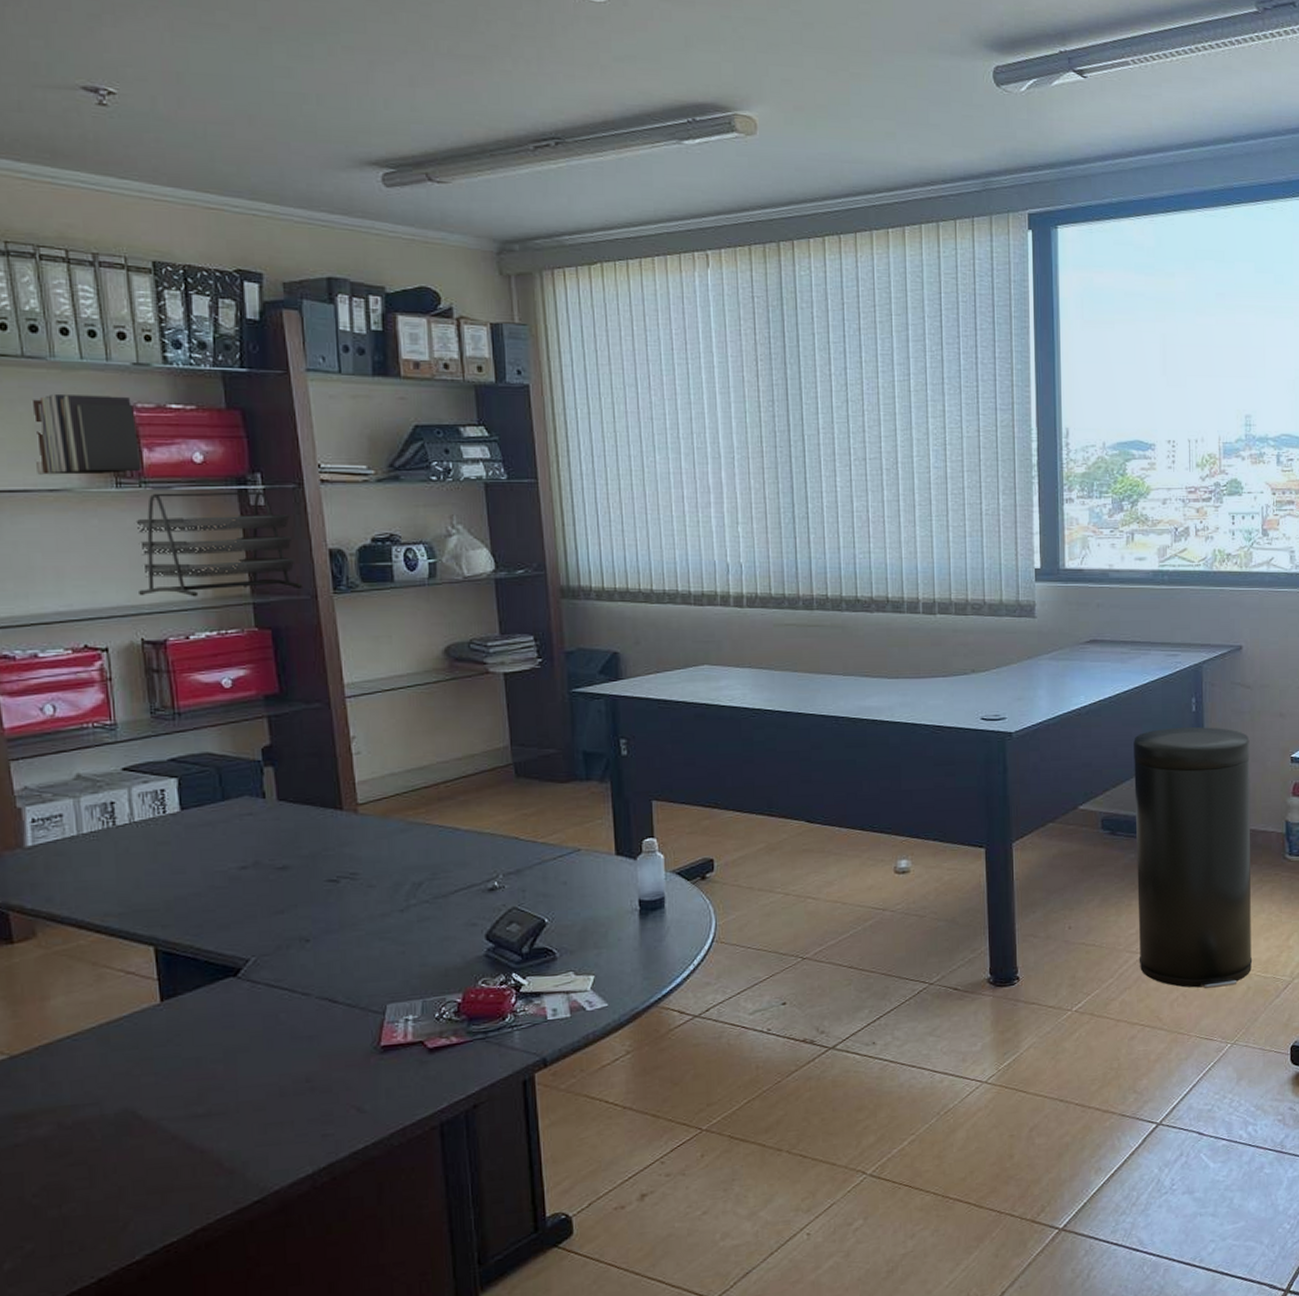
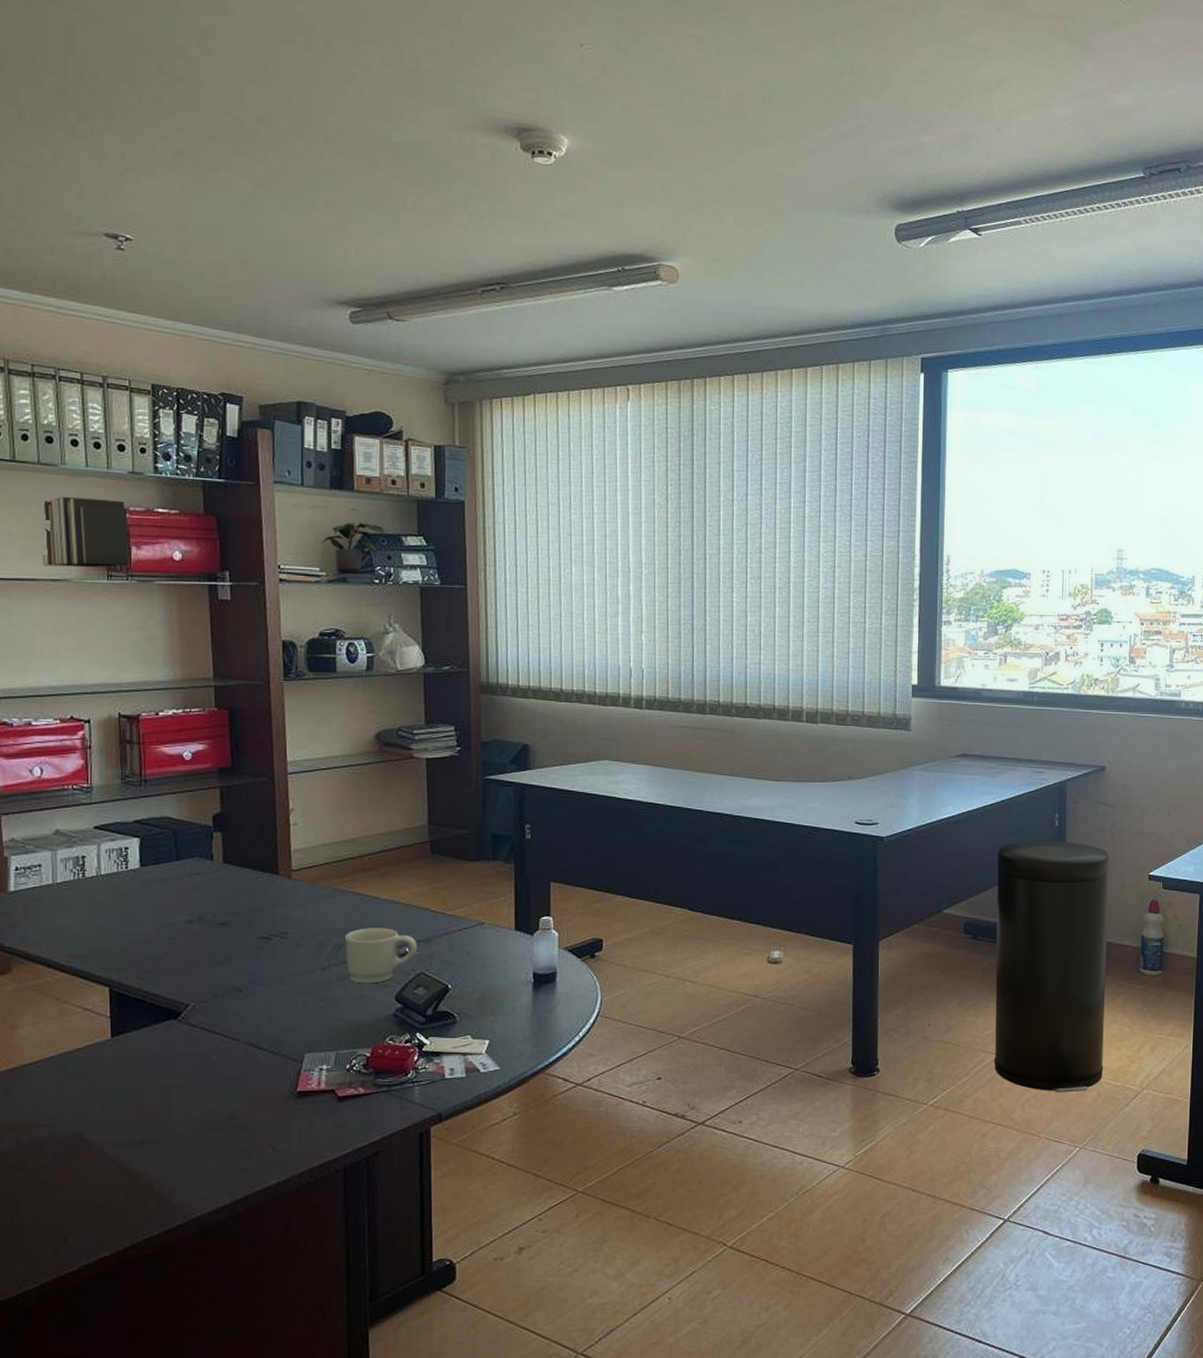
file organizer: present [134,491,302,597] -> none [118,585,257,679]
potted plant: none [367,413,441,471] -> present [322,522,385,574]
mug: none [423,861,508,924] -> present [344,928,418,984]

